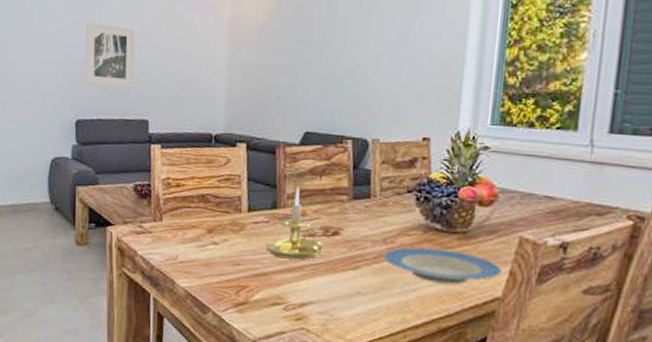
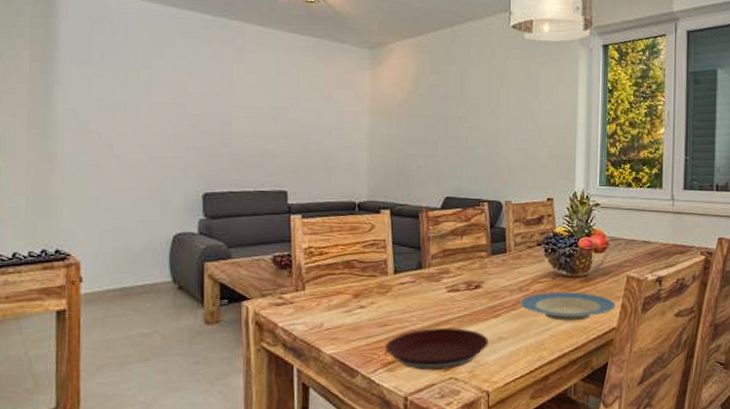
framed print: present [84,23,135,88] -> none [213,95,271,159]
plate: none [237,273,345,320] -> present [386,328,488,371]
candle holder: present [265,186,325,260] -> none [412,247,468,314]

